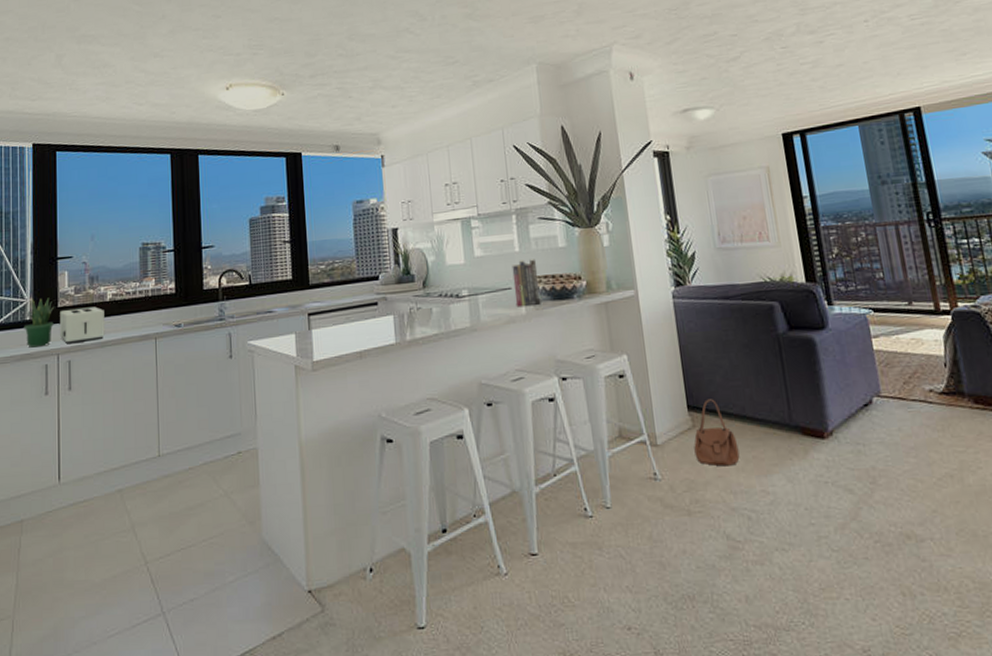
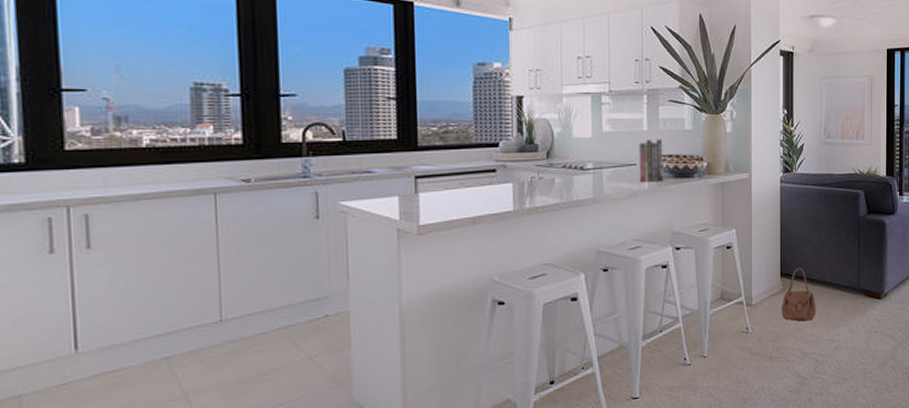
planter: present [24,297,54,348] -> none [9,137,59,197]
toaster: present [60,306,105,345] -> none [69,152,140,195]

